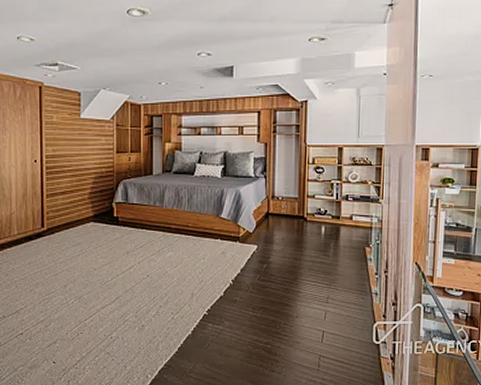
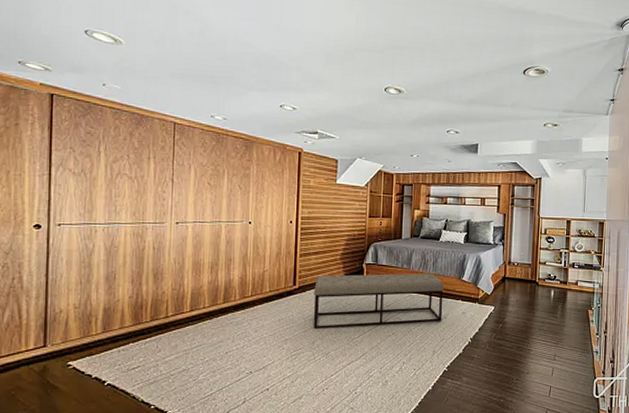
bench: none [63,211,201,273] -> present [313,273,444,330]

